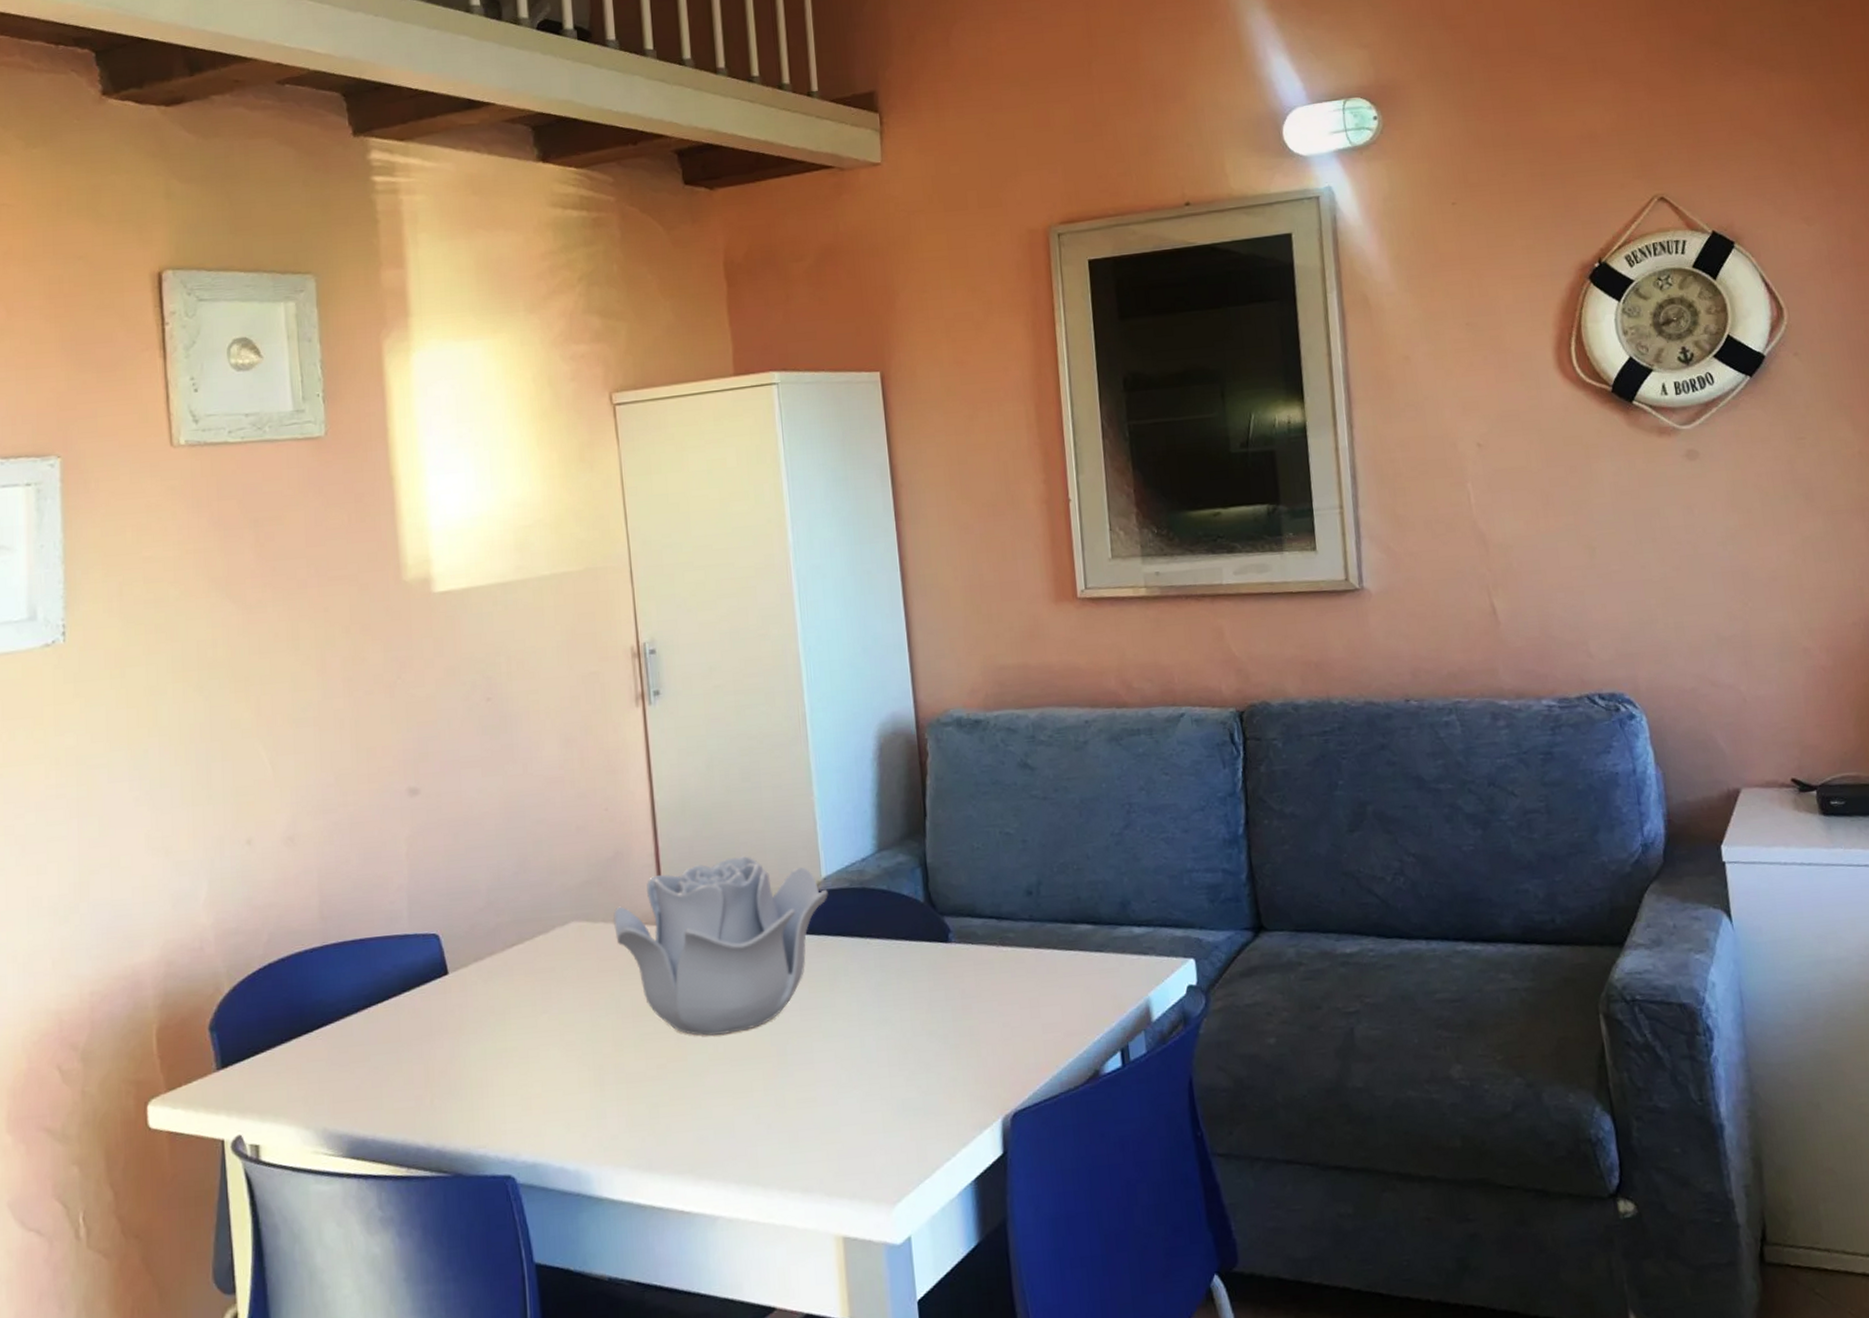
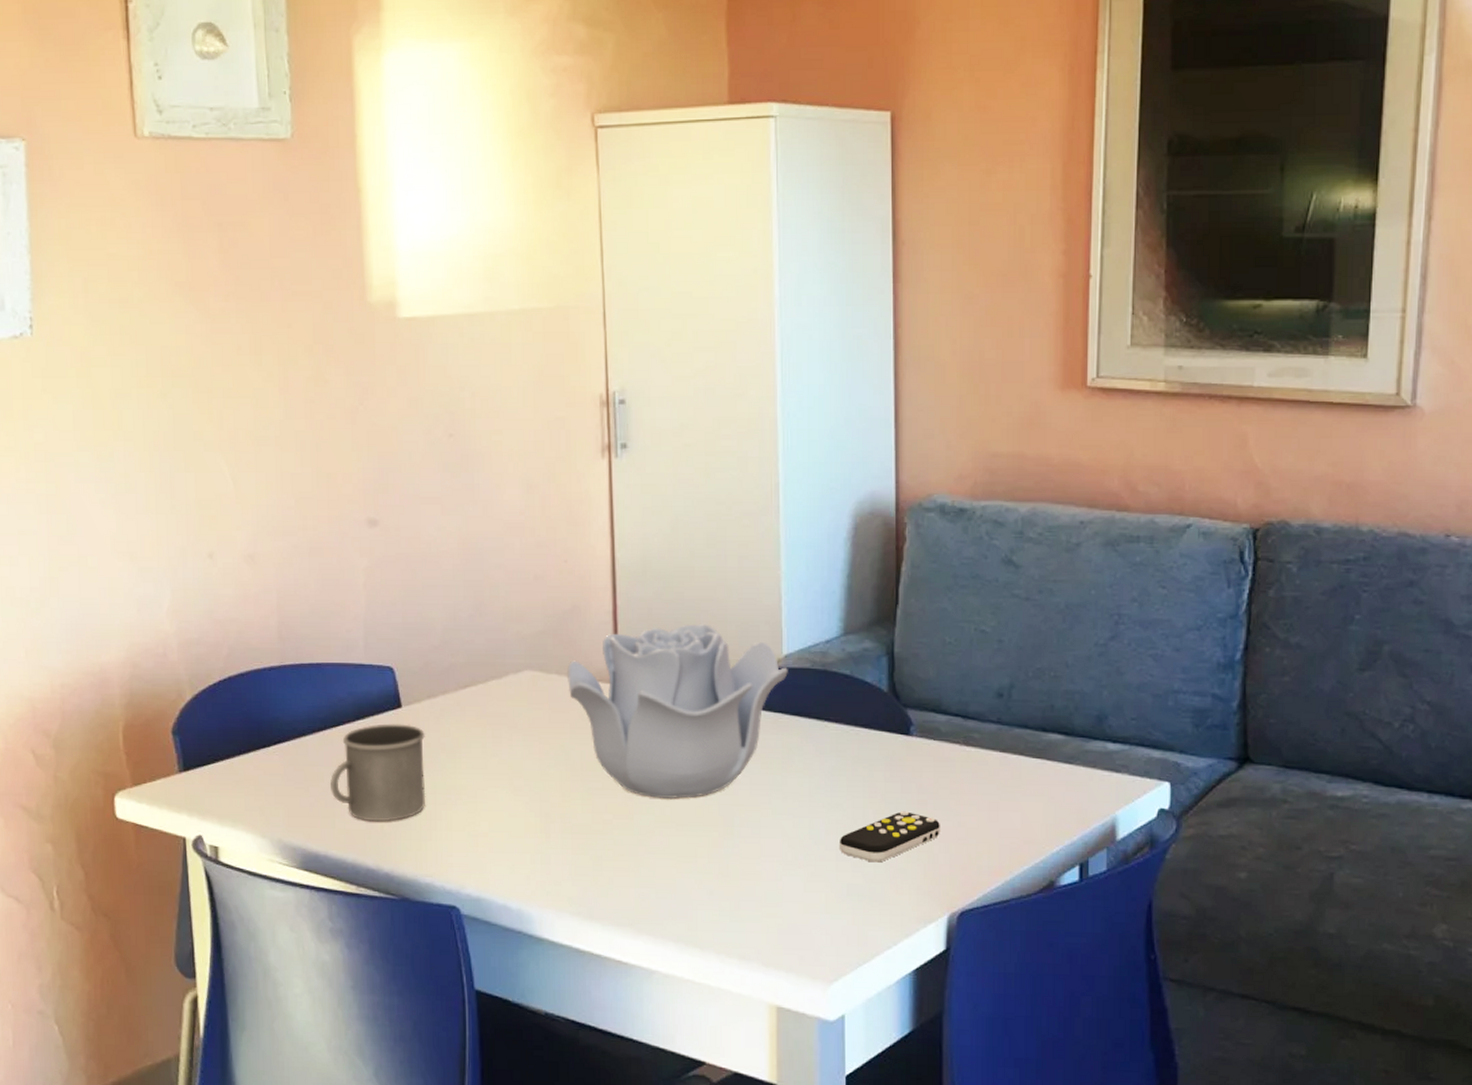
mug: none [377,990,476,1097] -> present [330,723,426,822]
remote control: none [891,1018,987,1074] -> present [840,811,940,863]

